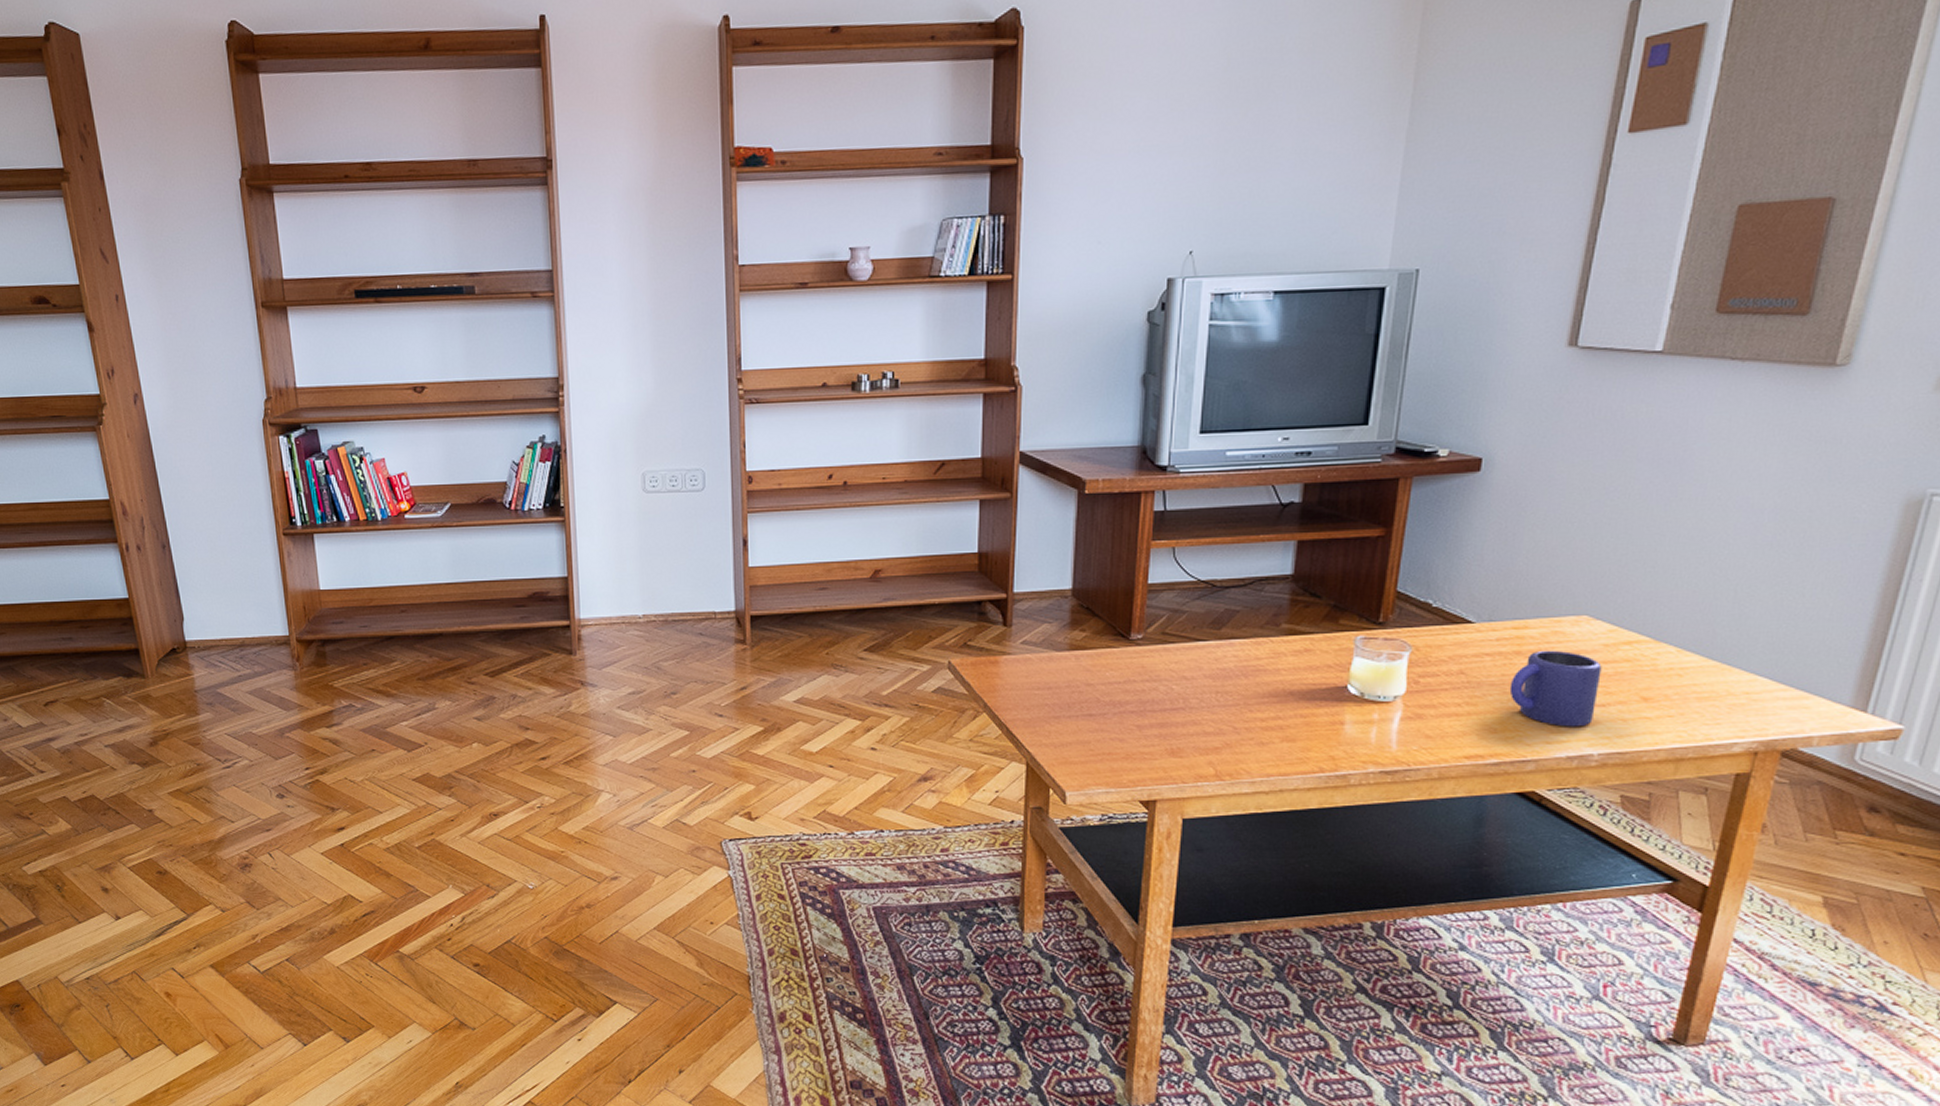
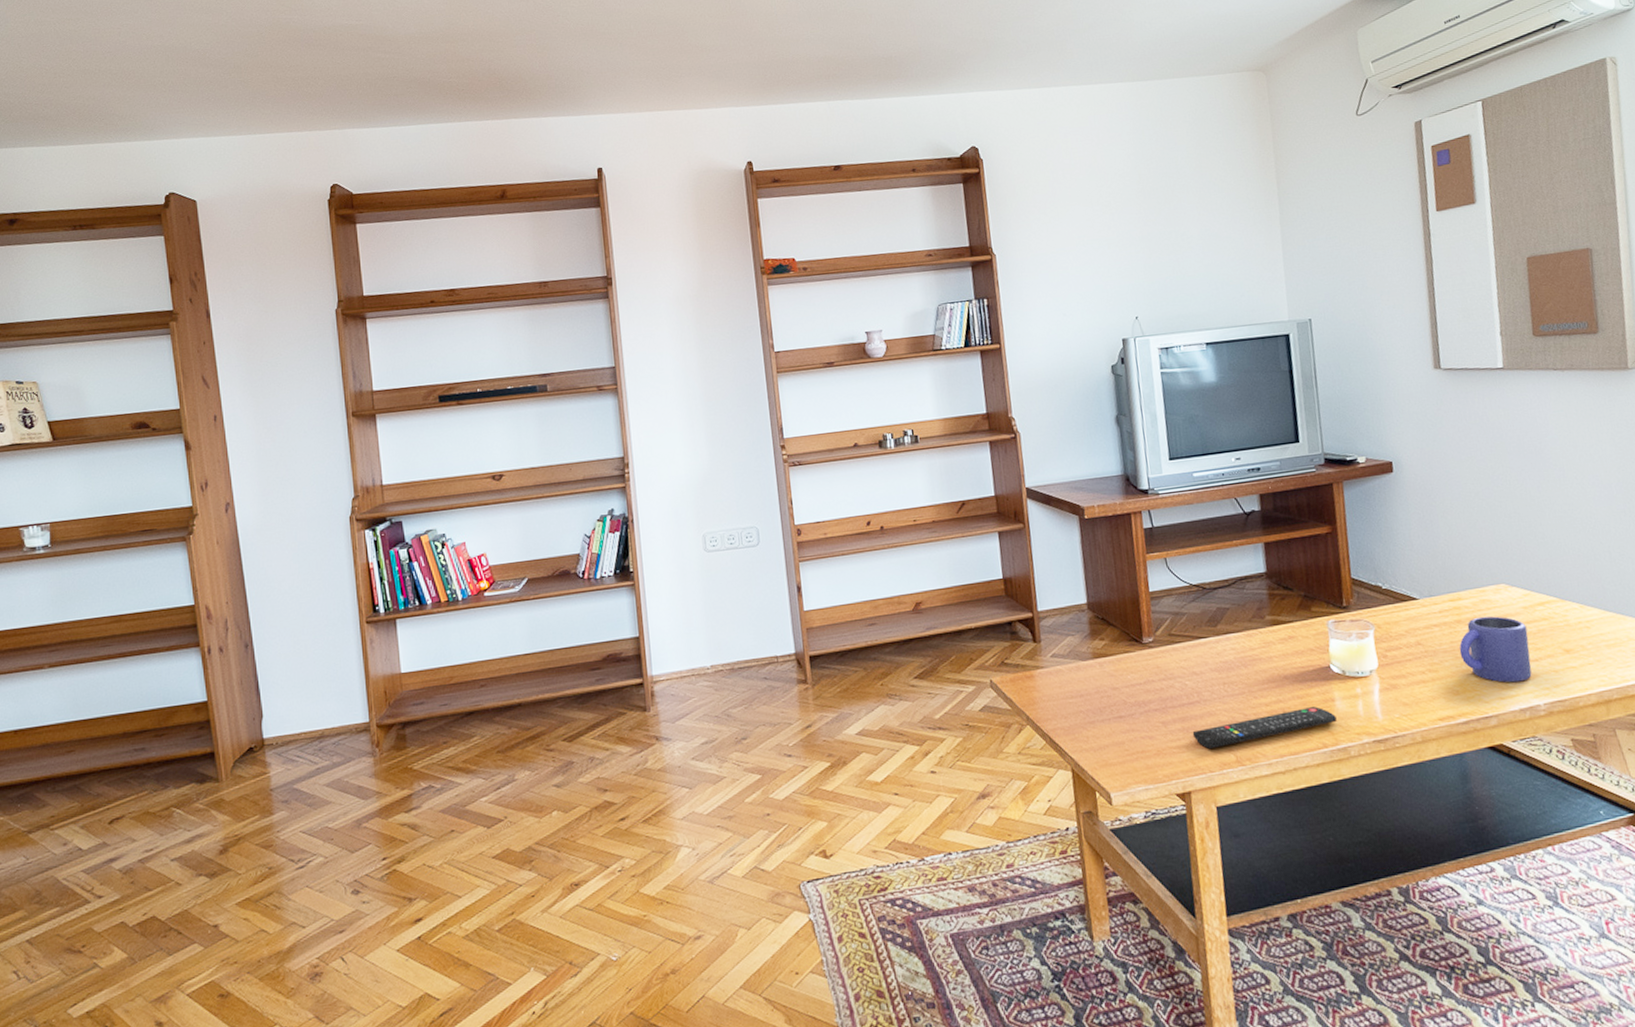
remote control: none [1169,727,1342,759] -> present [1192,705,1337,749]

